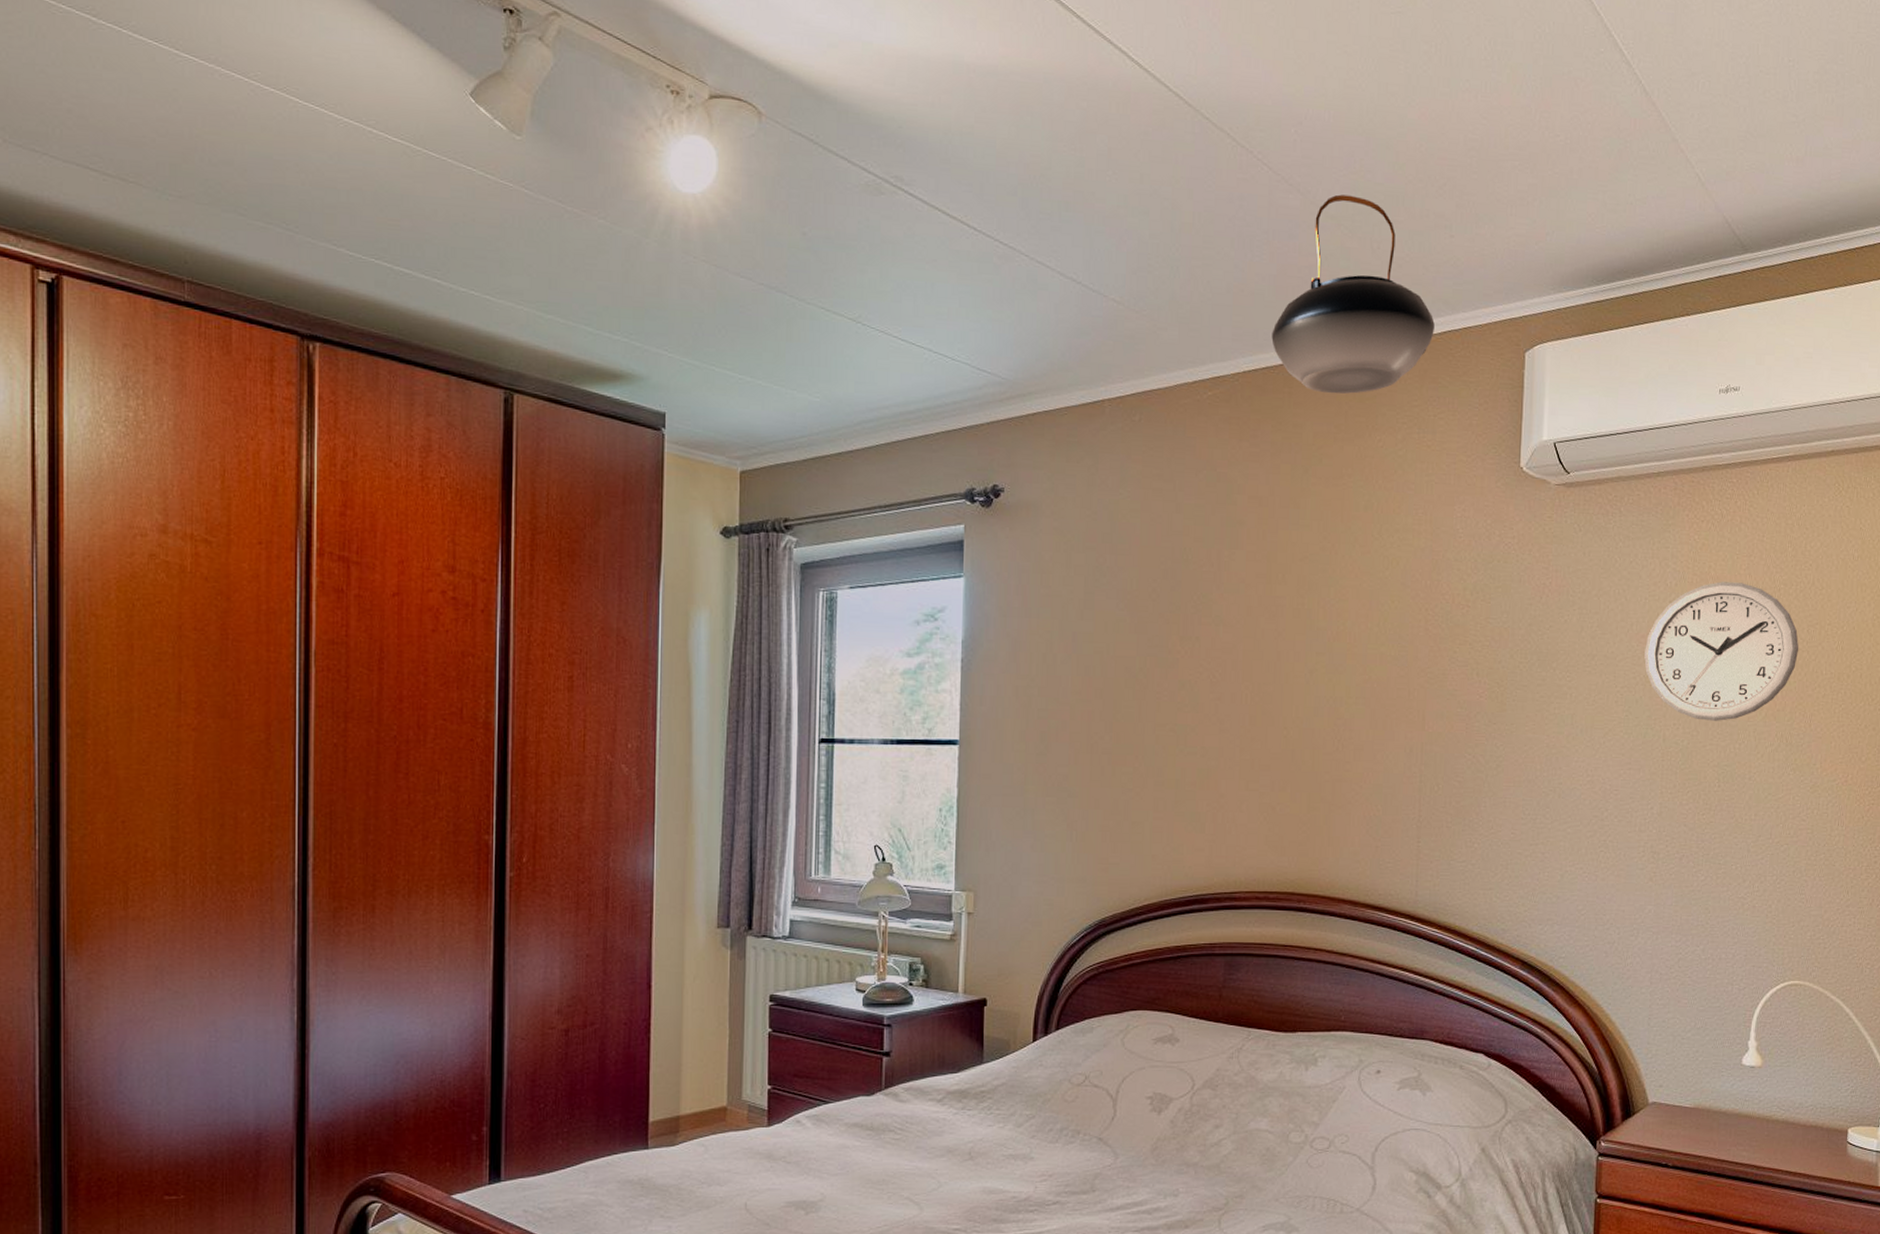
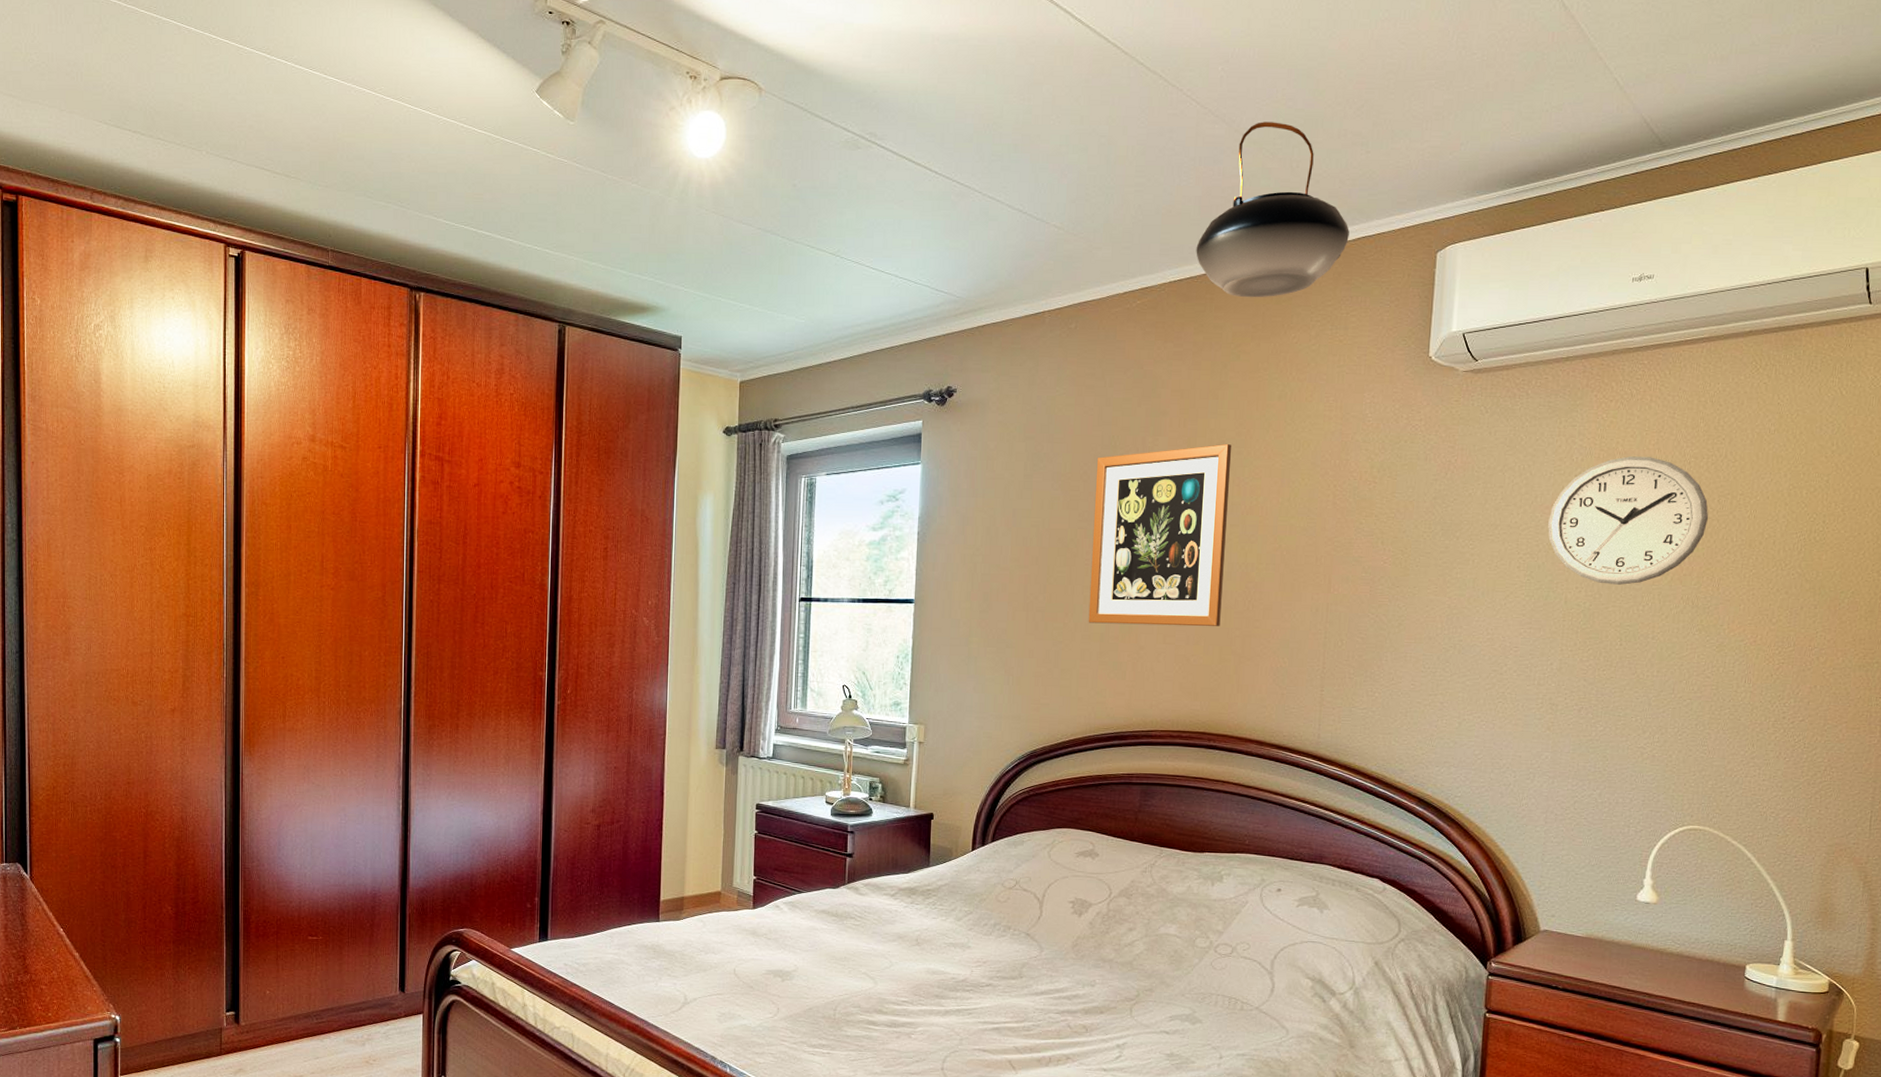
wall art: none [1161,559,1315,770] -> present [1088,443,1231,626]

